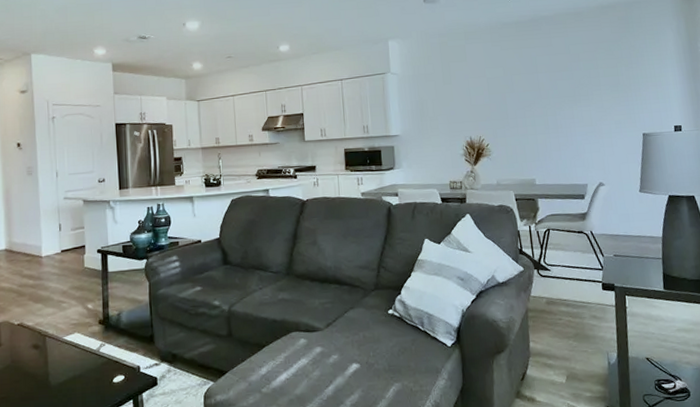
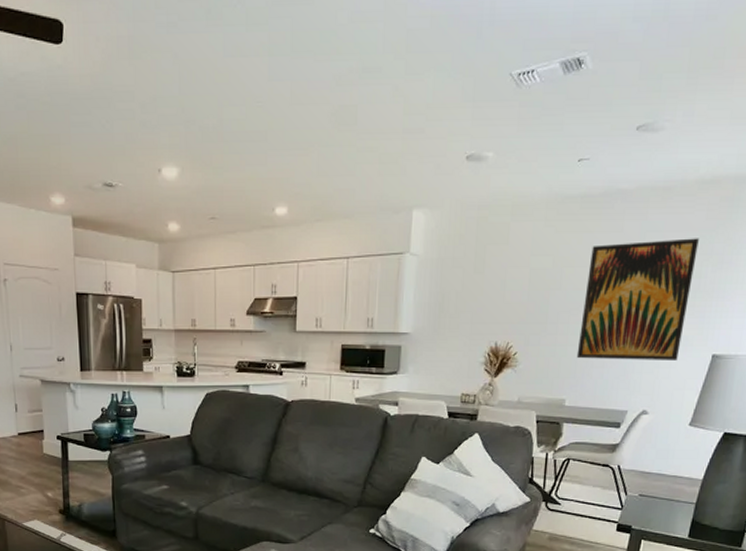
wall art: none [531,47,617,145] -> present [576,238,699,360]

